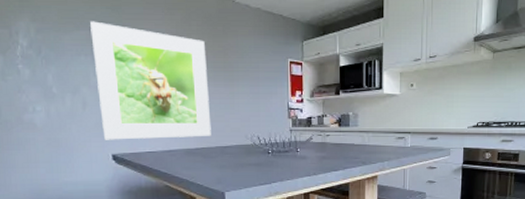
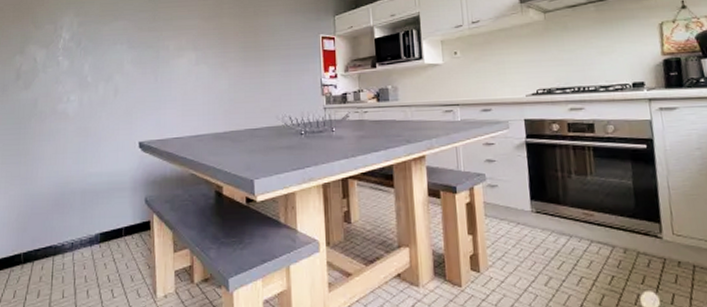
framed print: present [90,21,211,140] -> none [128,11,241,127]

